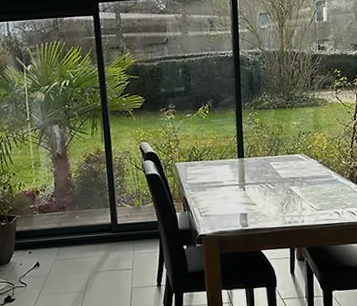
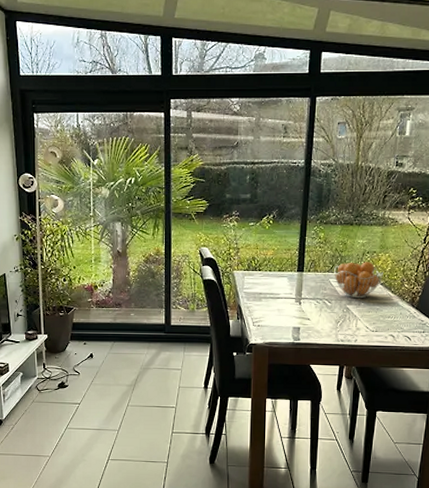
fruit basket: none [273,142,321,179] -> present [334,262,383,299]

